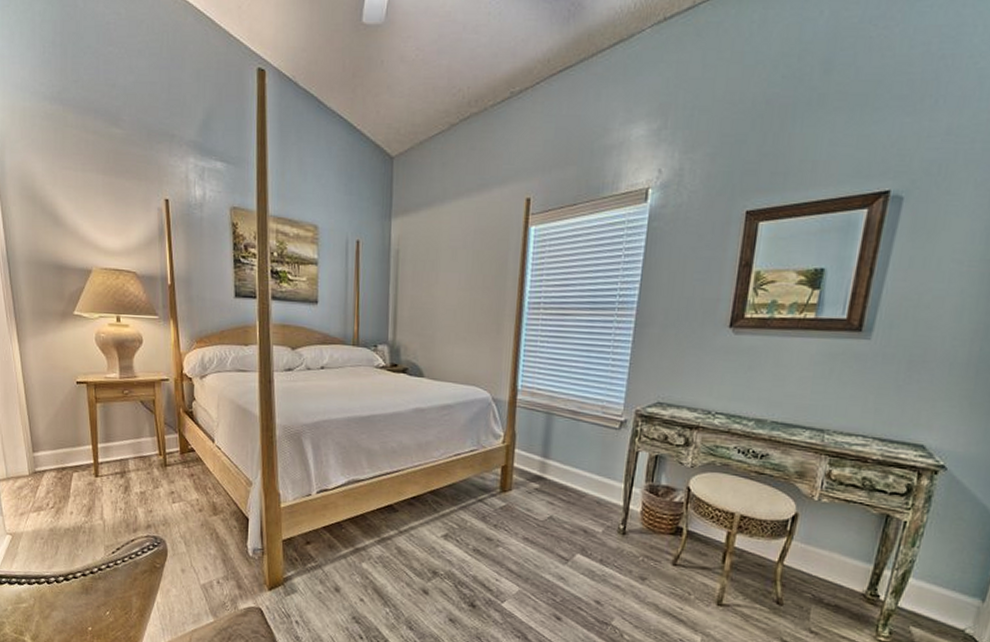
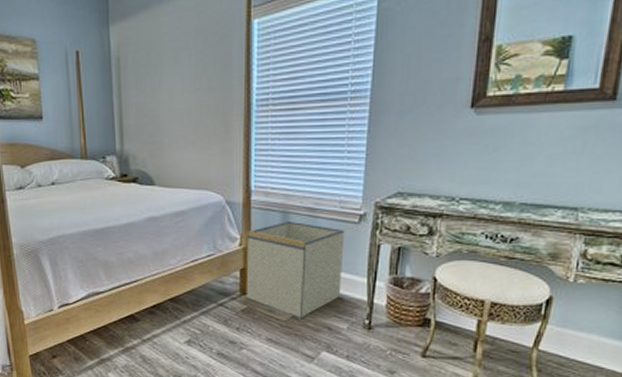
storage bin: none [505,422,606,519] -> present [246,220,345,318]

